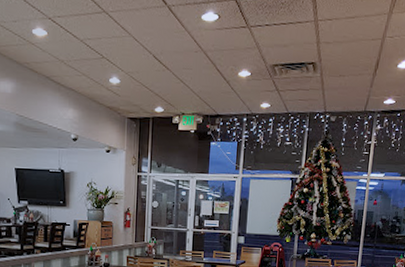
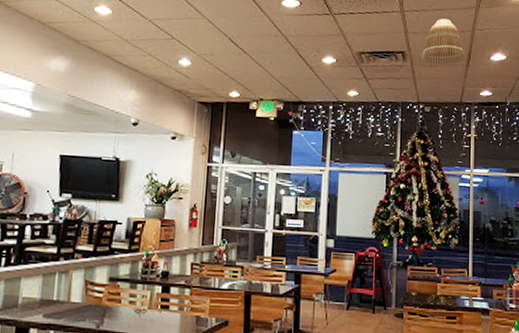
lamp shade: none [330,27,374,75] -> present [421,18,466,65]

